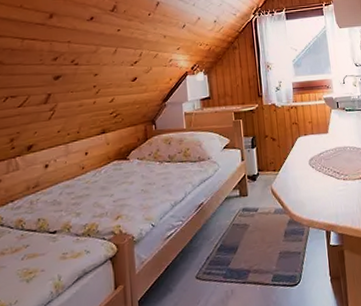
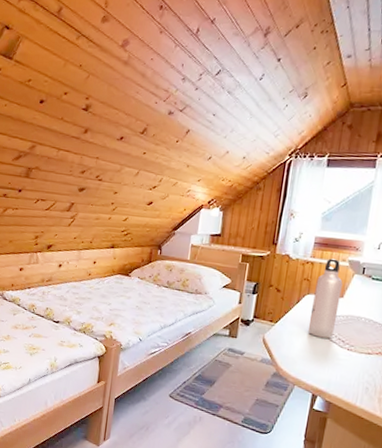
water bottle: none [303,99,329,175] -> present [307,258,343,339]

